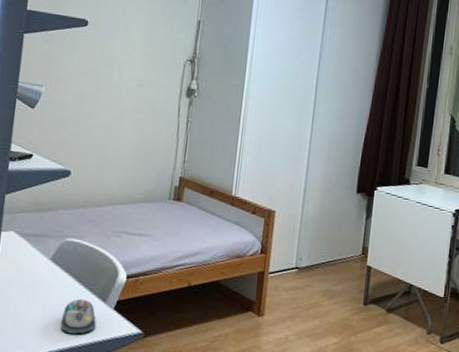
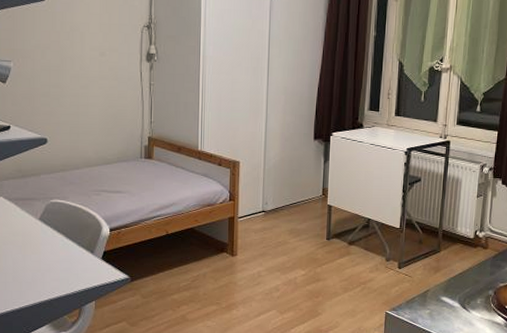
computer mouse: present [60,298,96,335] -> none [55,252,87,283]

